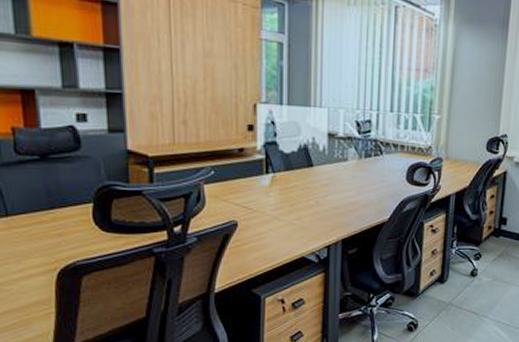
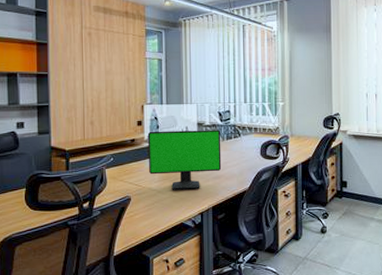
computer monitor: none [261,139,358,217] -> present [147,130,222,190]

